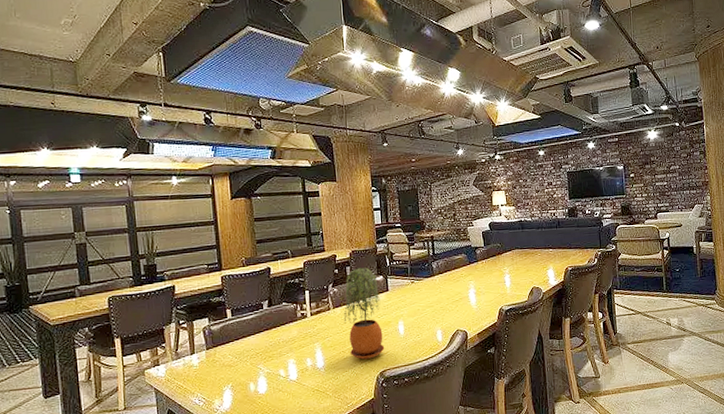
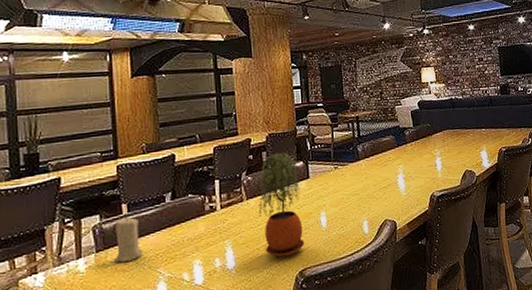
candle: none [220,320,245,359] -> present [113,217,143,263]

